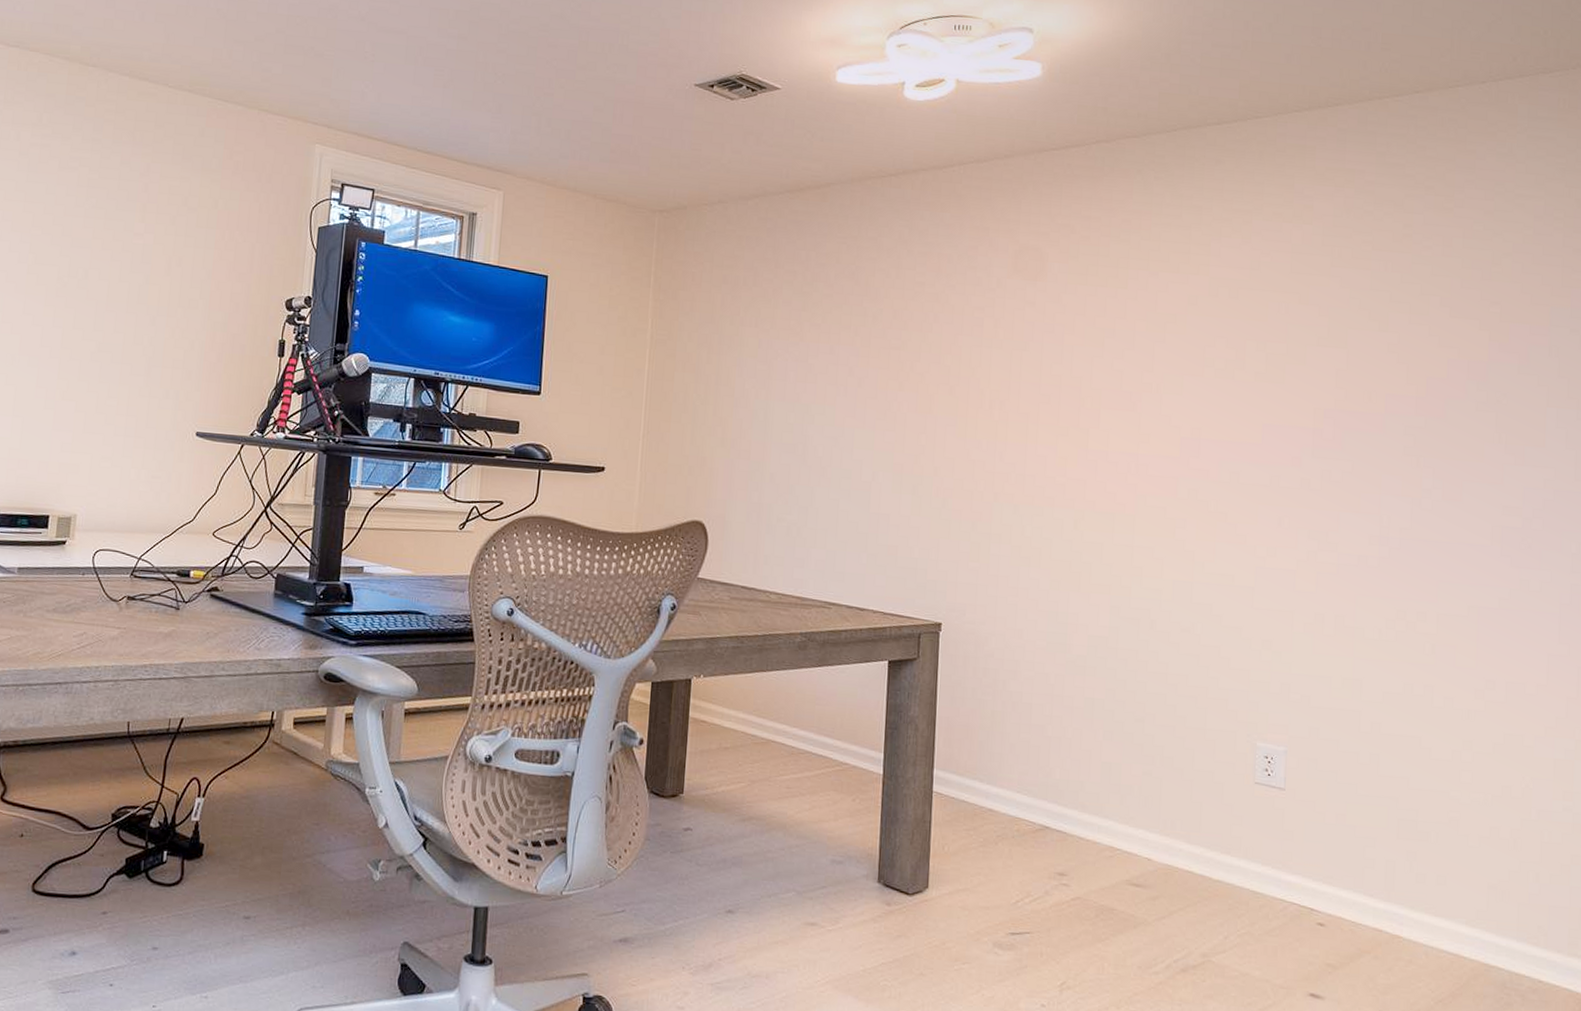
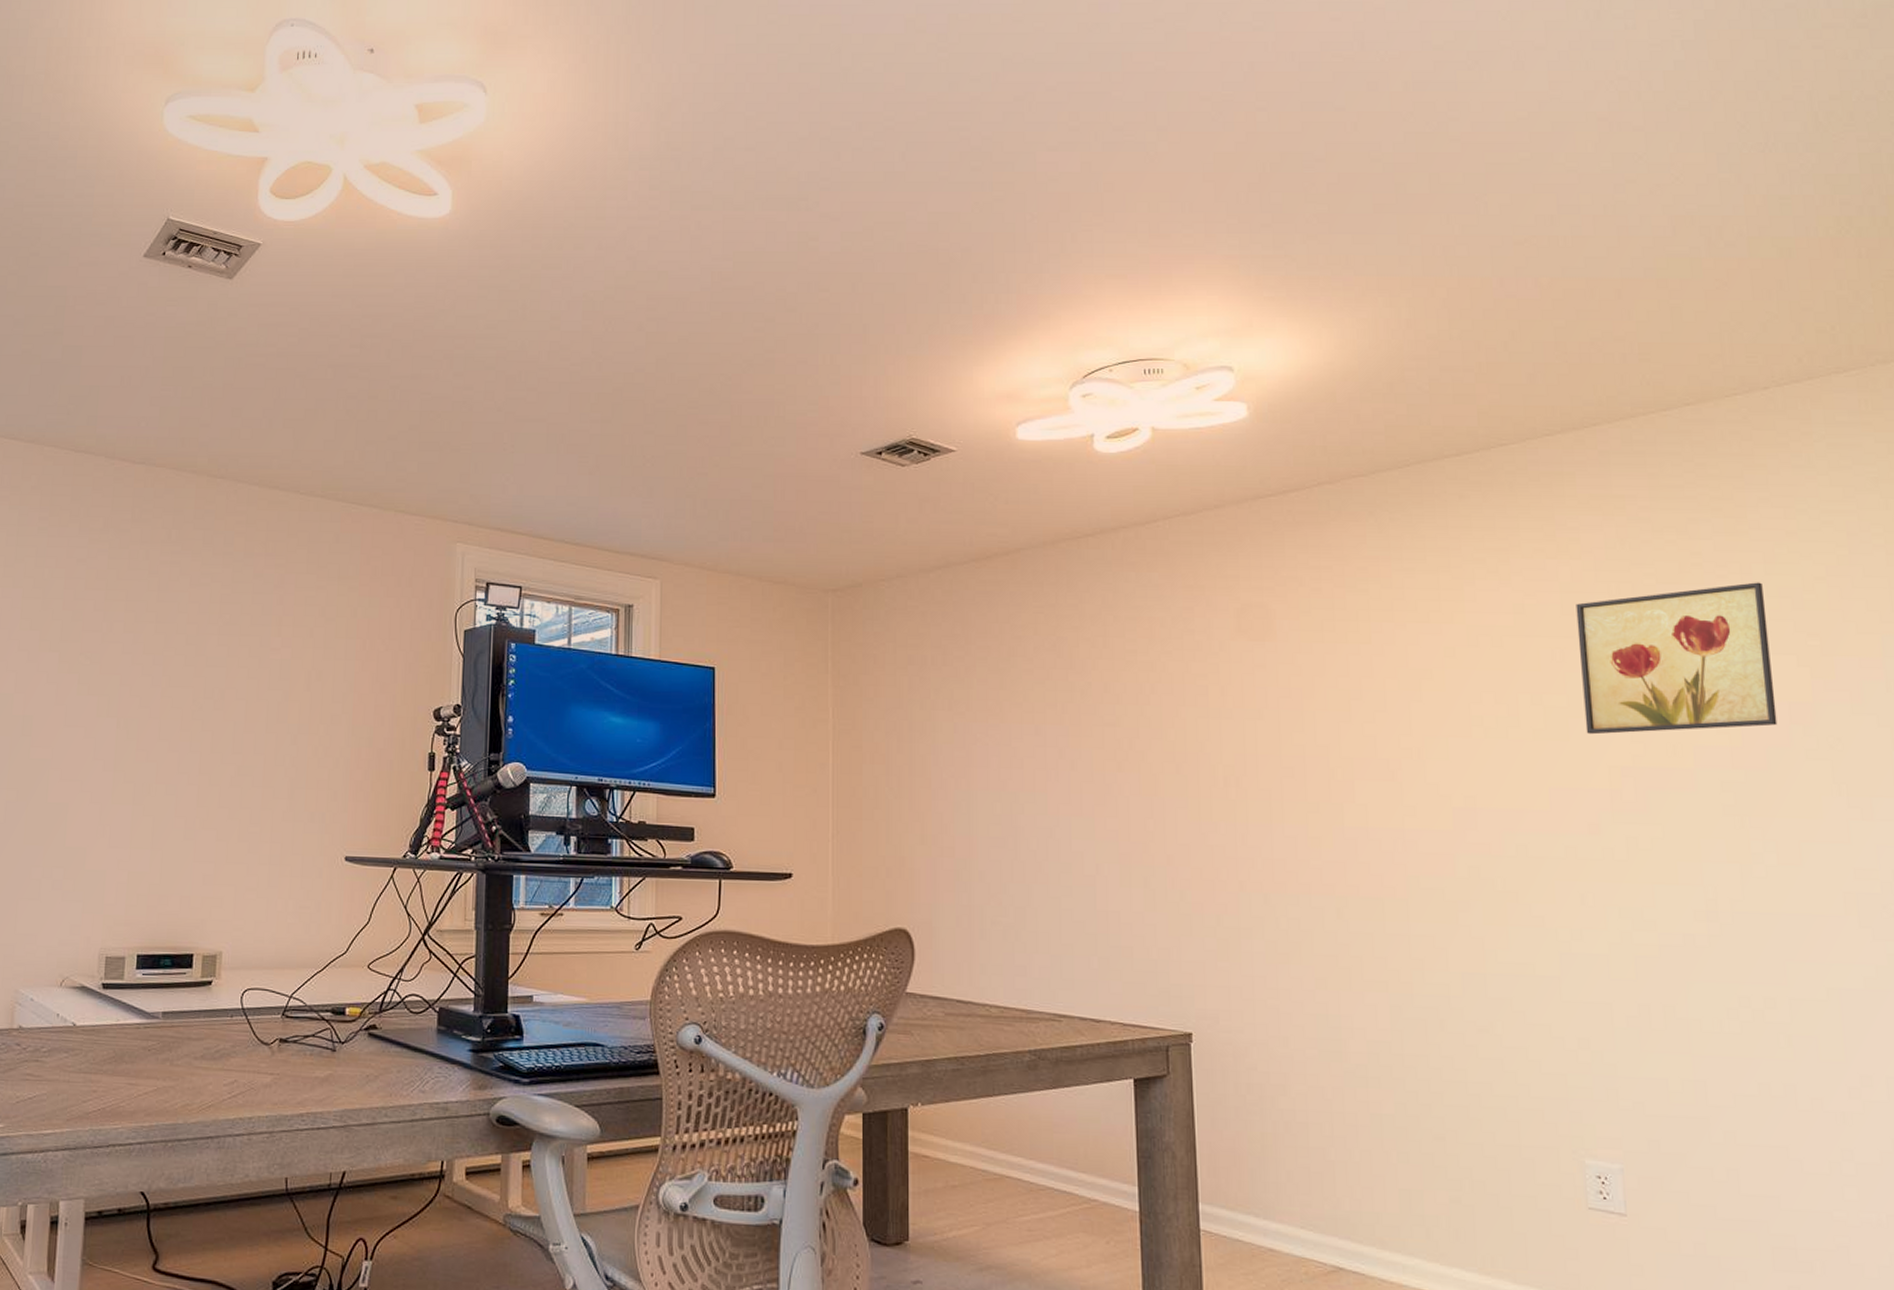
wall art: none [1299,254,1460,381] -> present [1575,582,1778,735]

